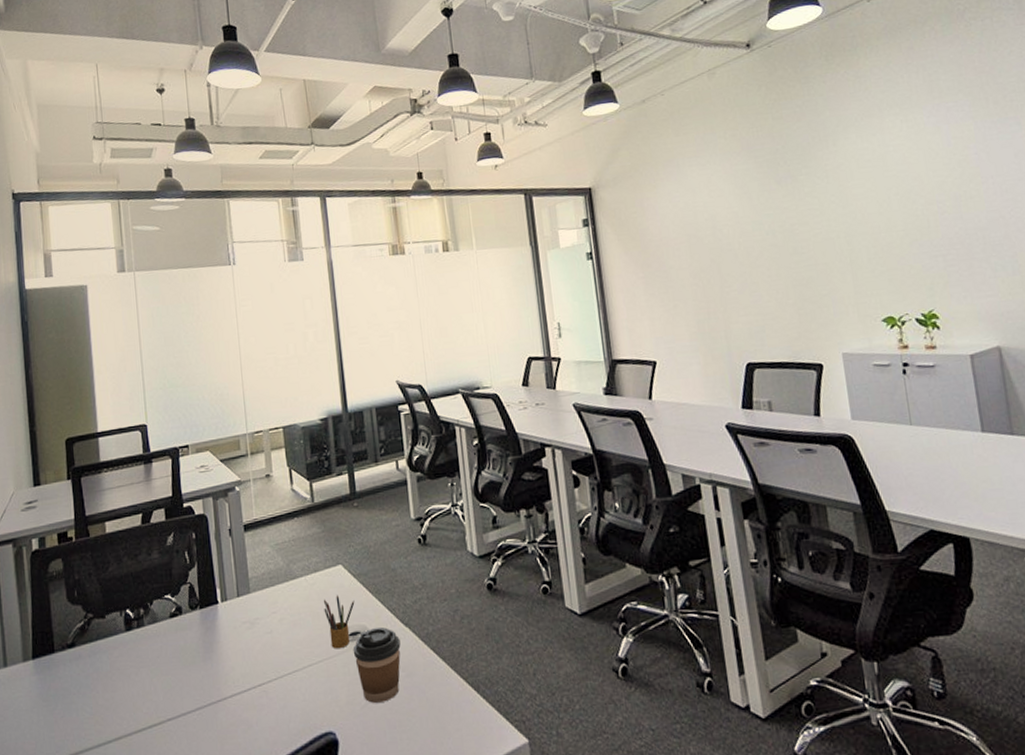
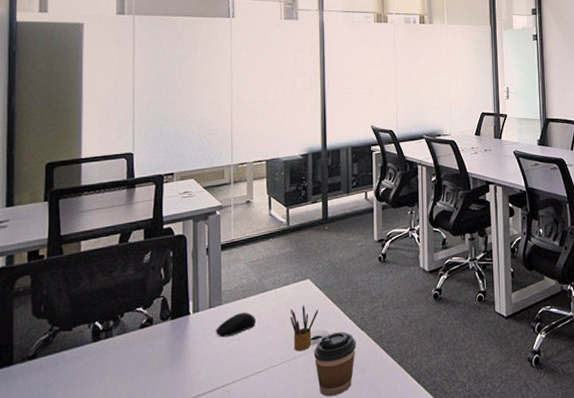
computer mouse: none [246,601,288,630] -> present [216,312,256,338]

